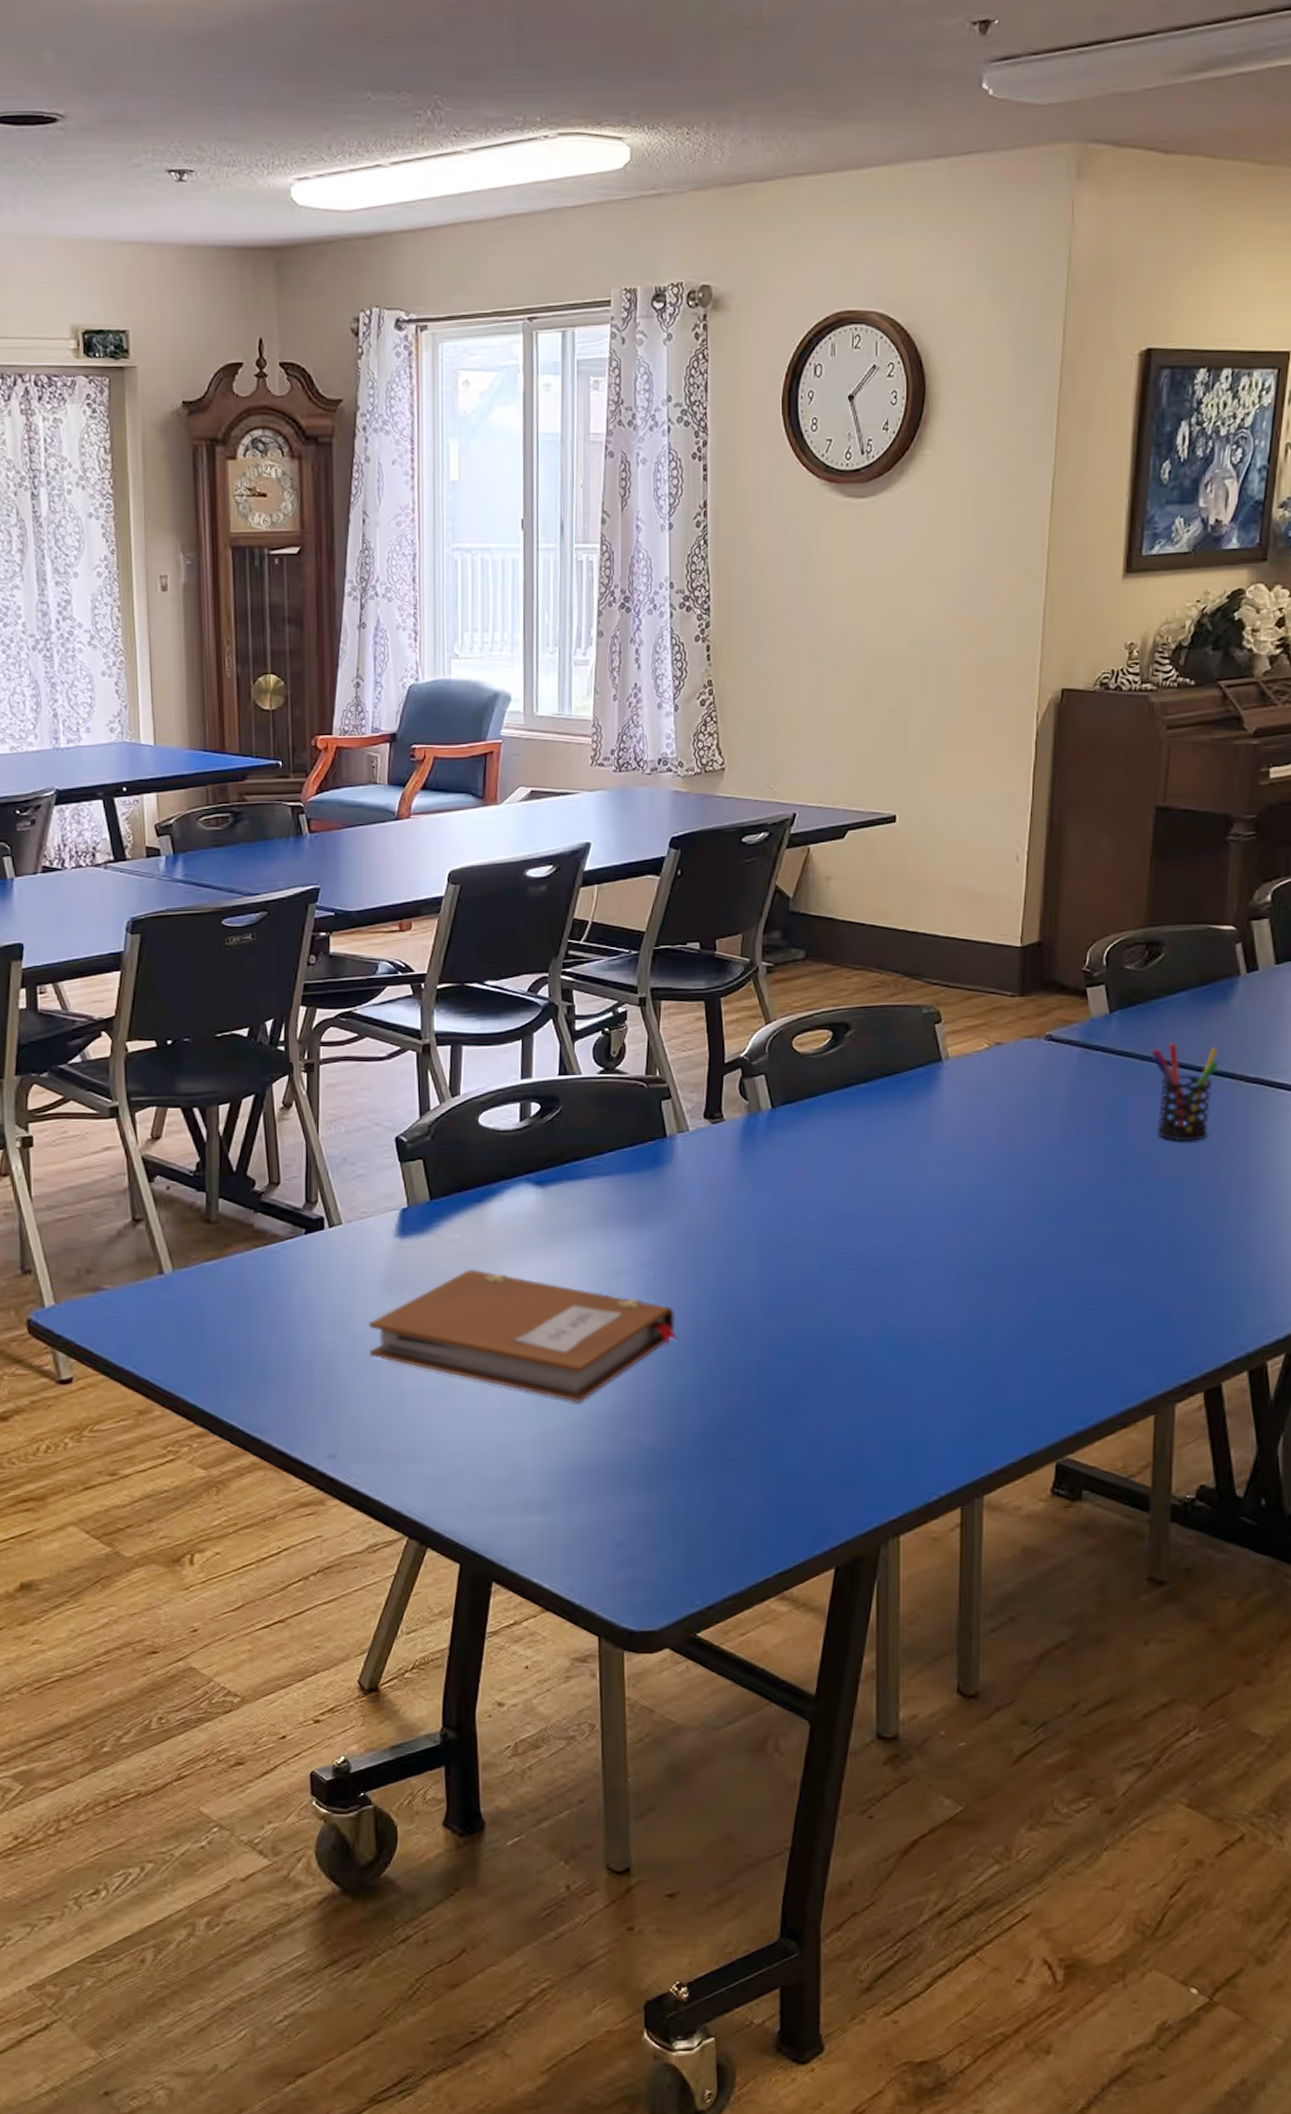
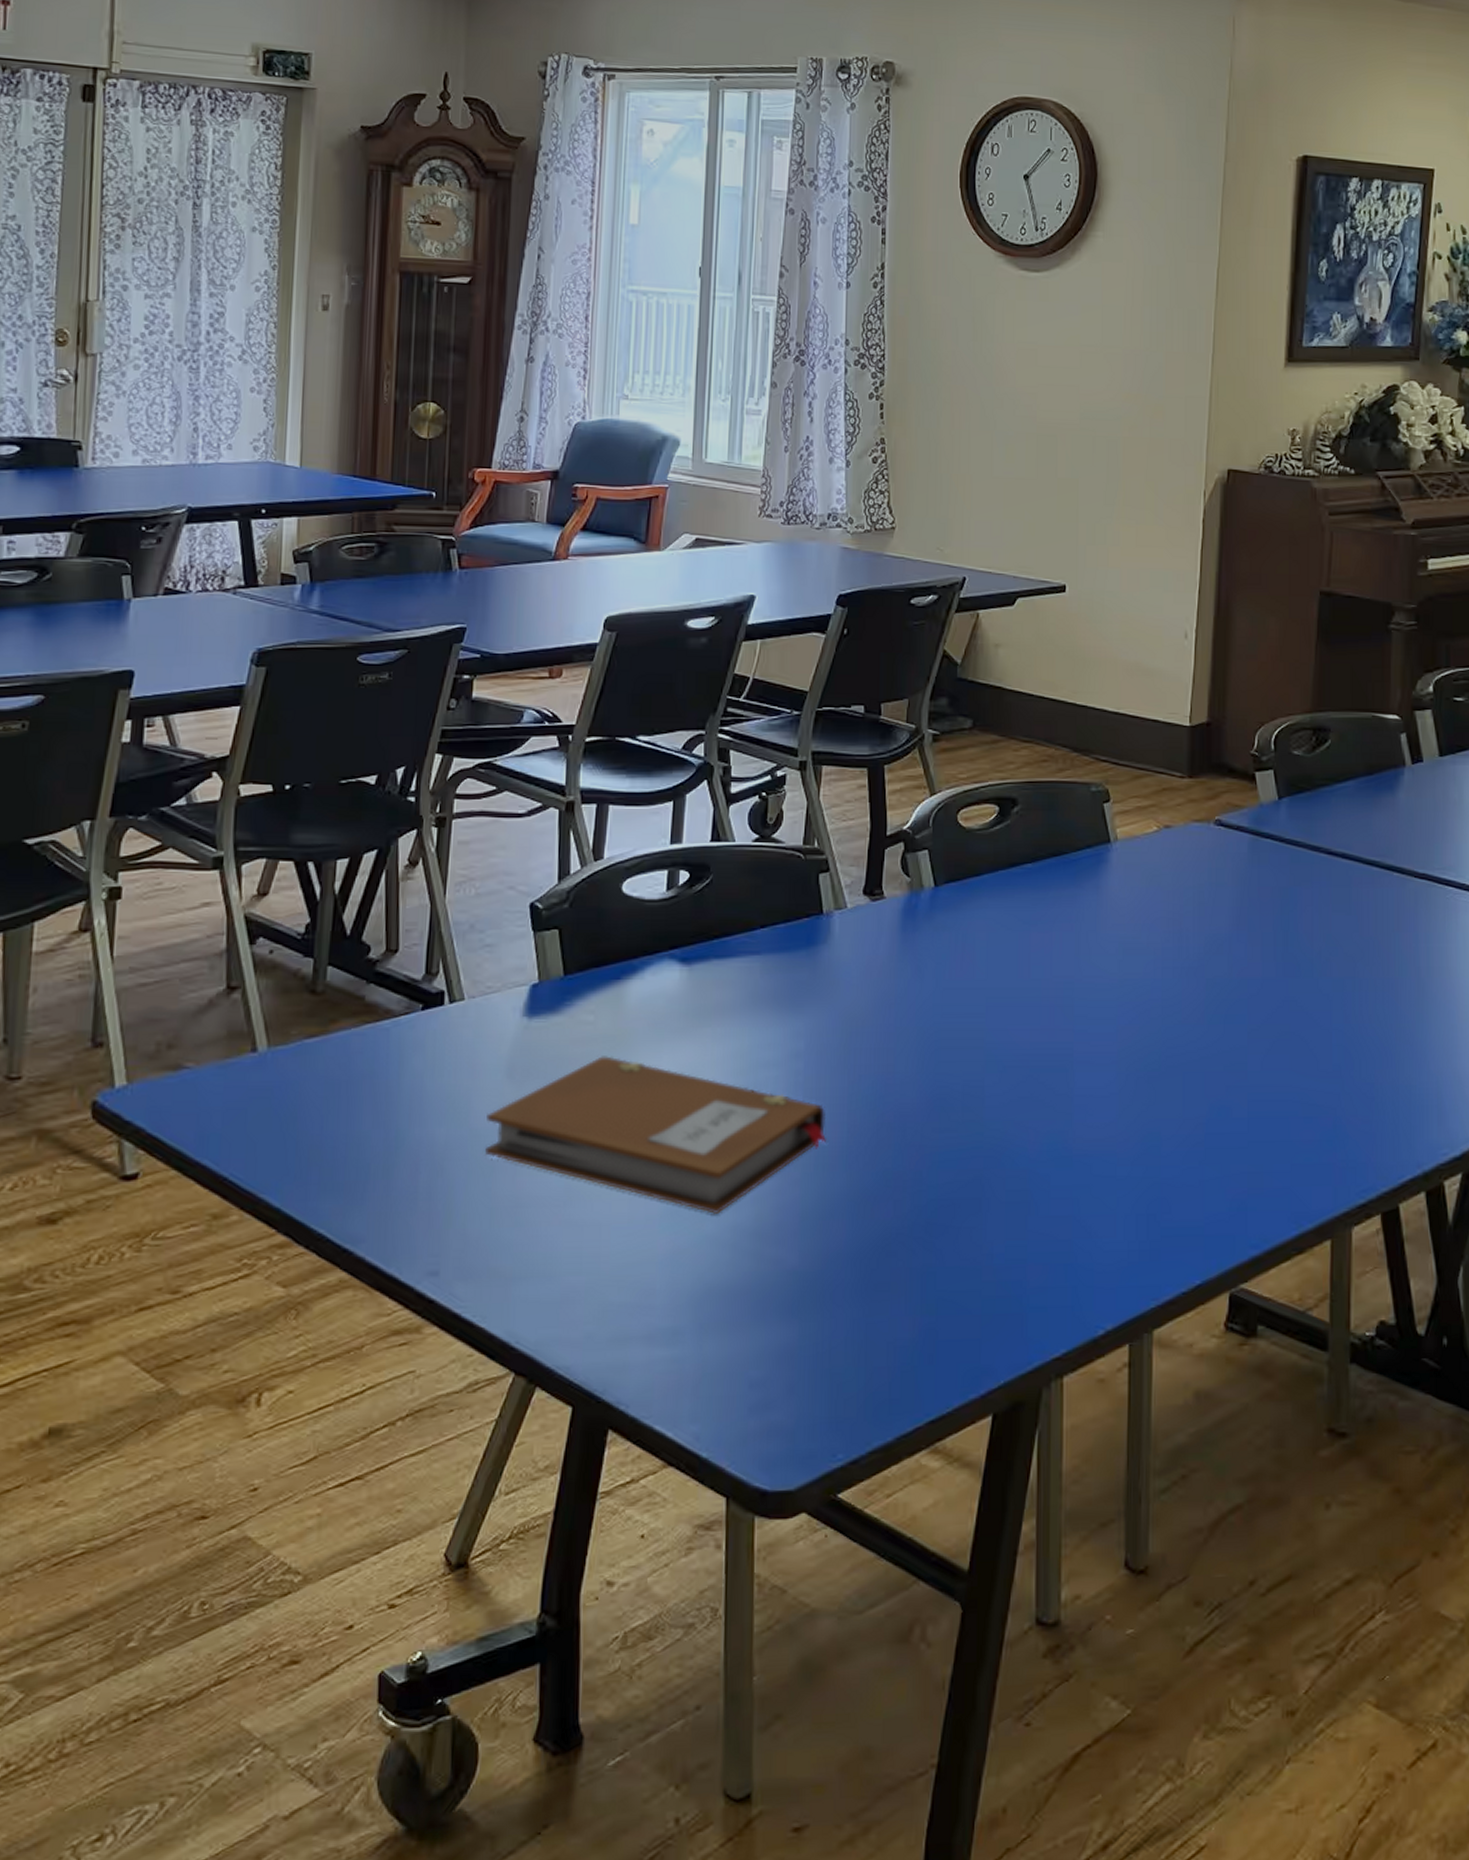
pen holder: present [1150,1043,1218,1141] -> none [1319,833,1386,938]

